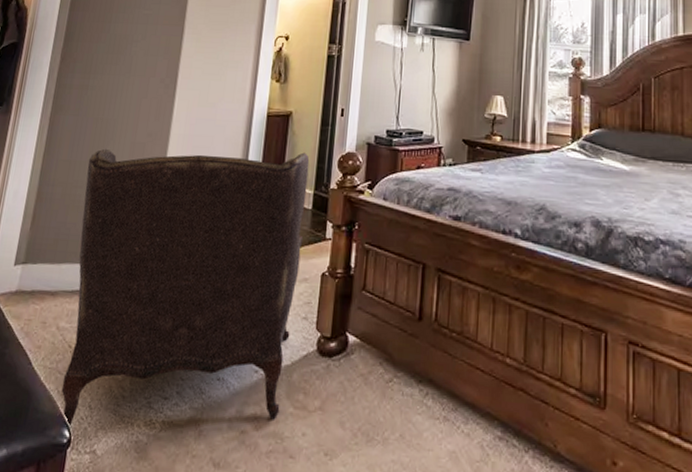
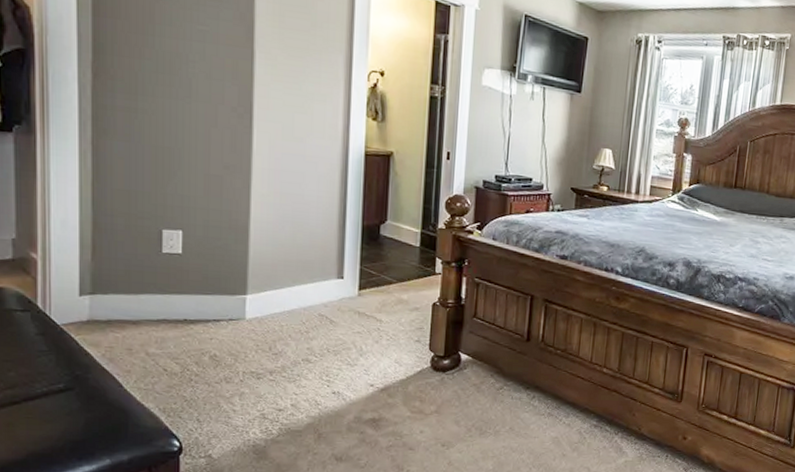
armchair: present [61,148,310,428] -> none [153,179,415,439]

